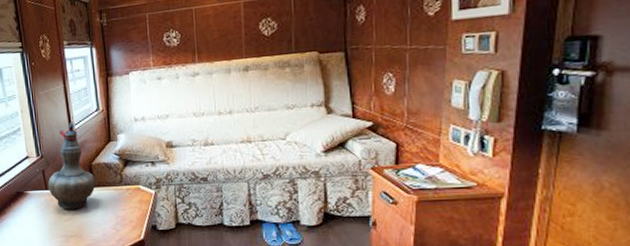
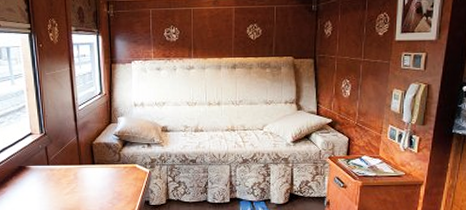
decorative vase: present [47,122,96,209] -> none [49,104,95,184]

